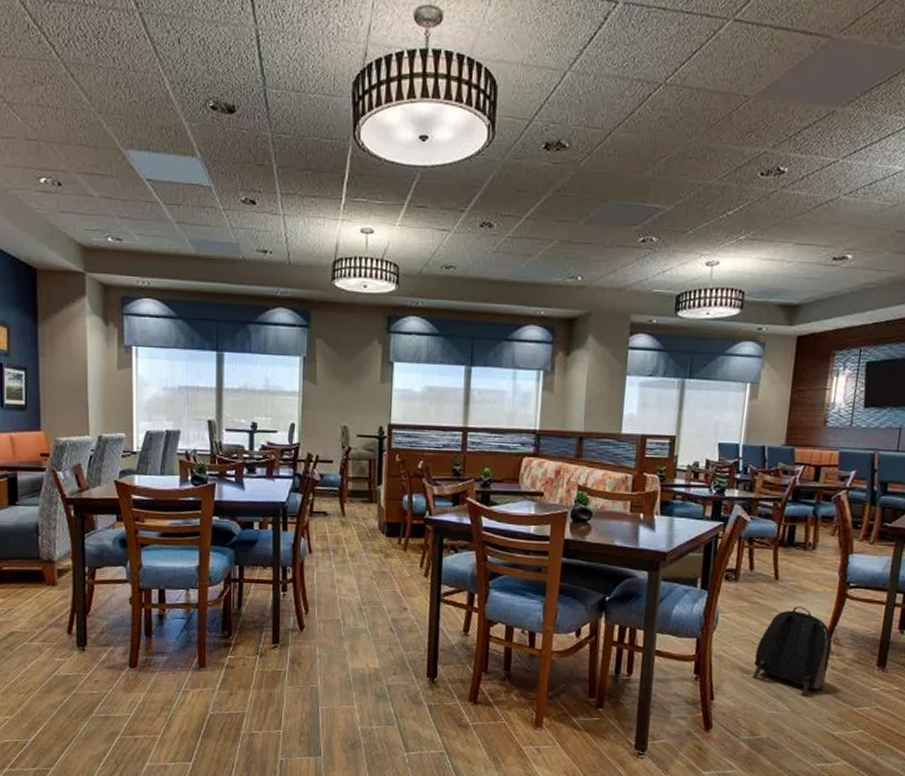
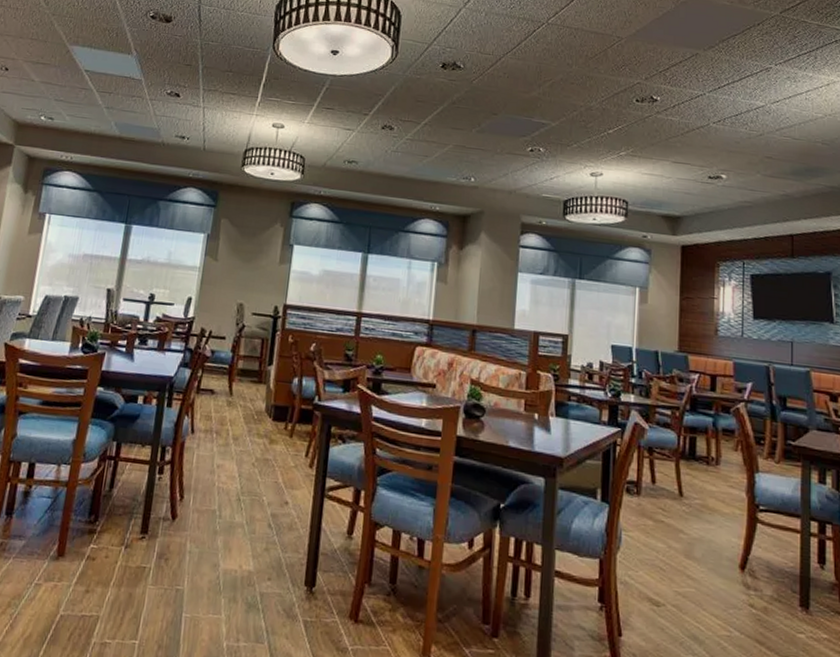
backpack: present [752,606,832,697] -> none [663,529,747,640]

